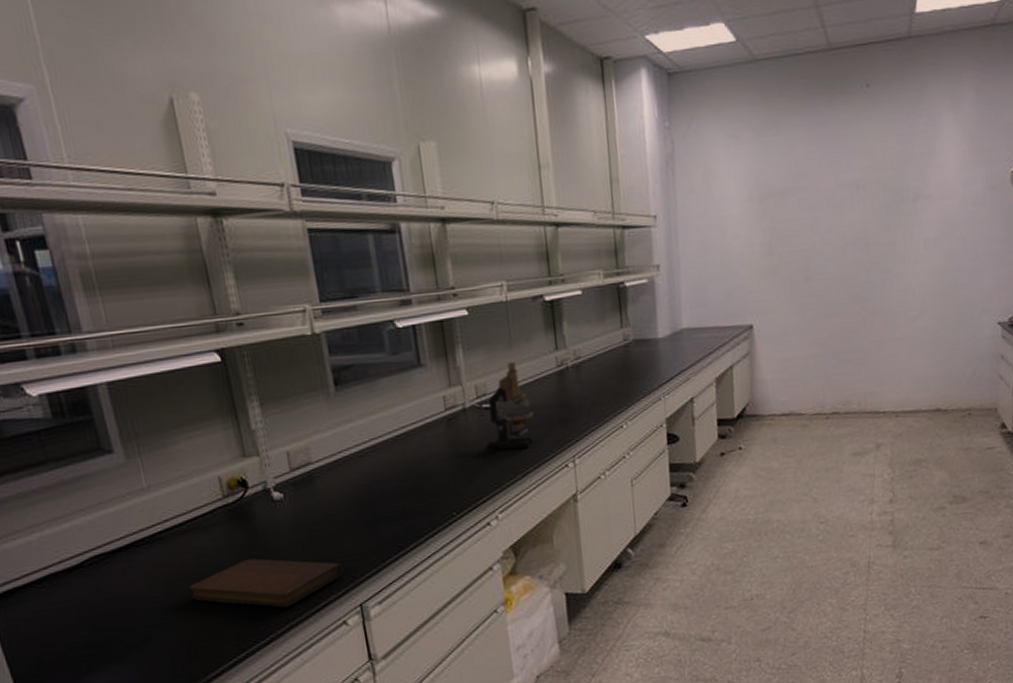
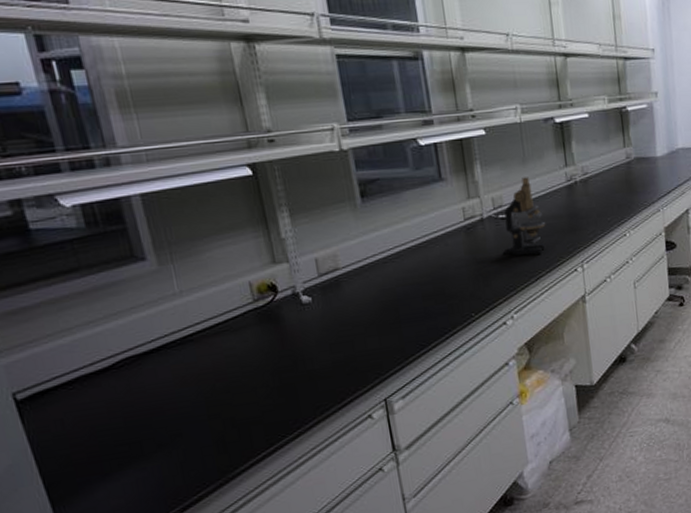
notebook: present [189,558,344,608] -> none [219,358,369,404]

